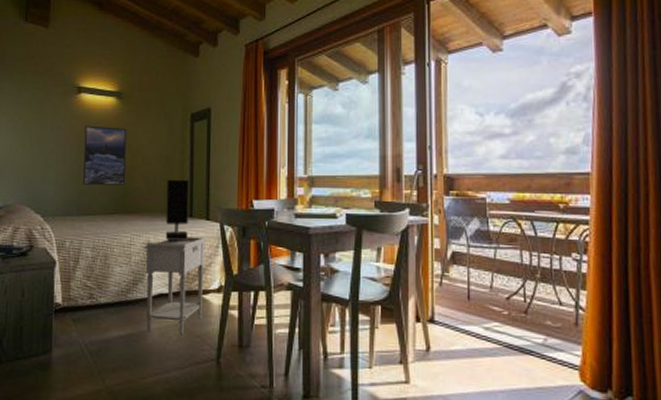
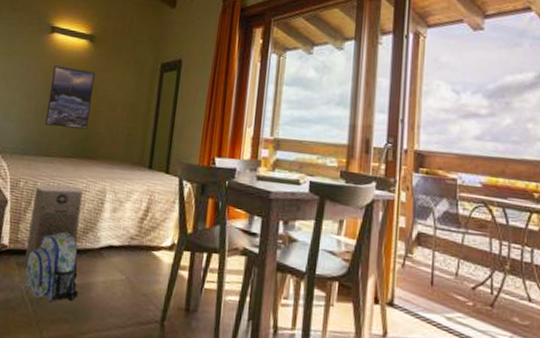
air purifier: none [79,241,129,323] -> present [23,184,84,268]
backpack: none [82,286,135,351] -> present [25,233,79,301]
nightstand: present [143,237,207,336] -> none [92,189,164,292]
table lamp: present [165,179,189,241] -> none [121,127,153,192]

